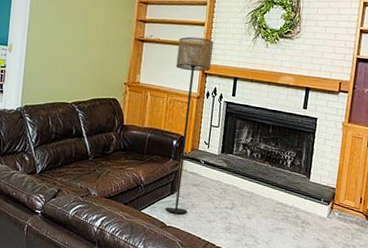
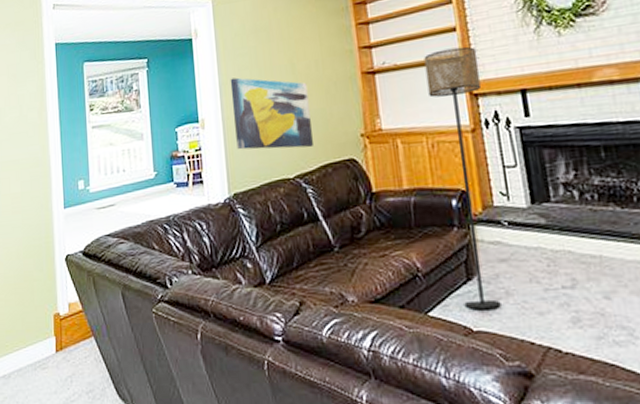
wall art: none [34,18,94,84] -> present [230,77,313,150]

